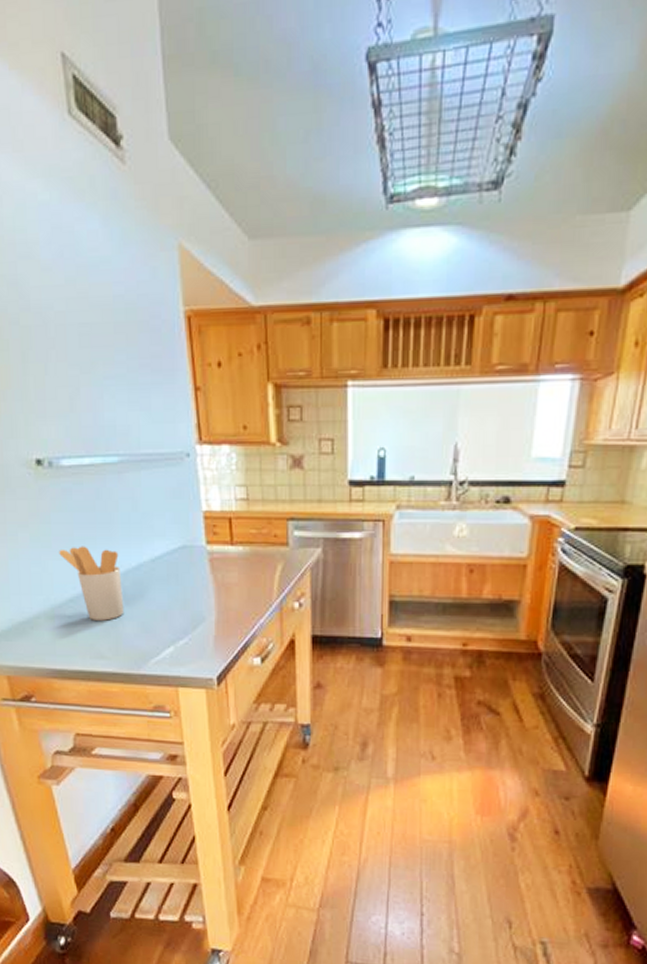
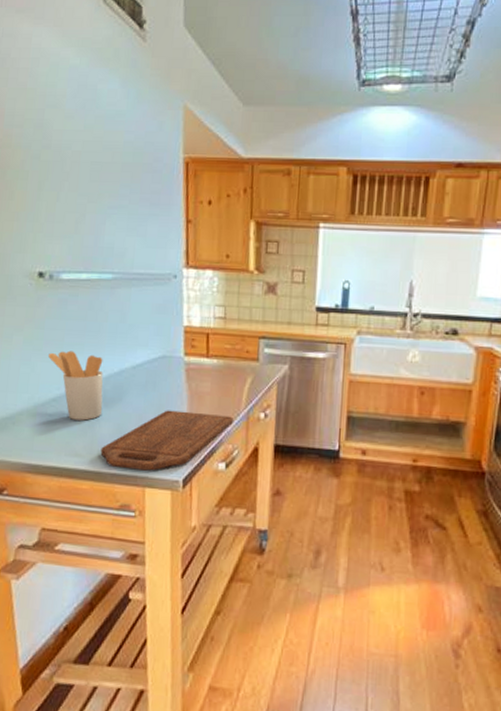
cutting board: none [127,604,265,670] -> present [100,410,233,471]

